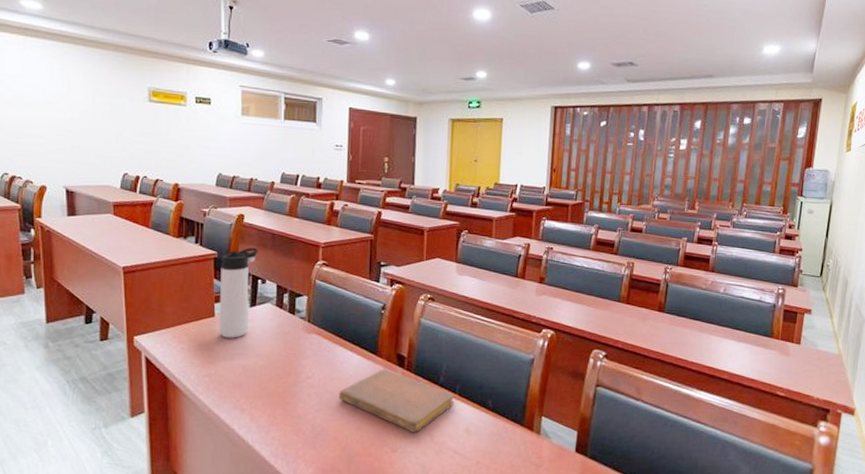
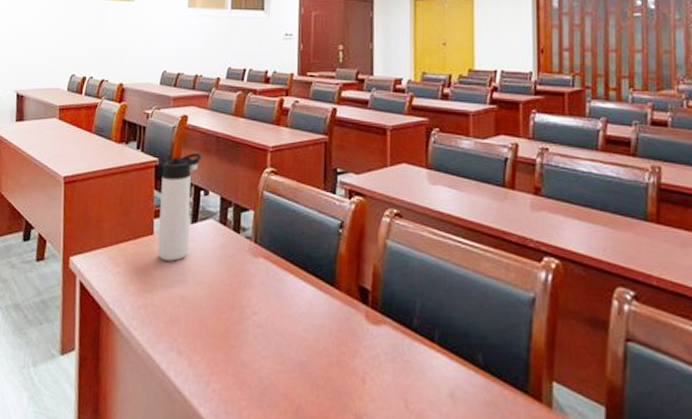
notebook: present [338,368,455,434] -> none [289,305,433,396]

